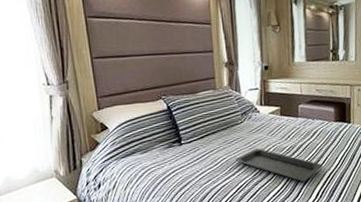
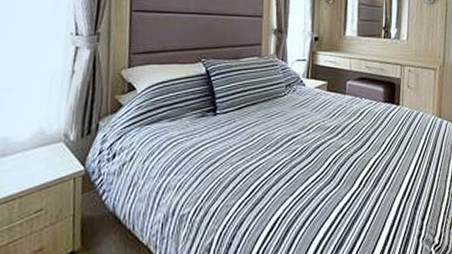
serving tray: present [235,148,323,182] -> none [274,126,368,167]

